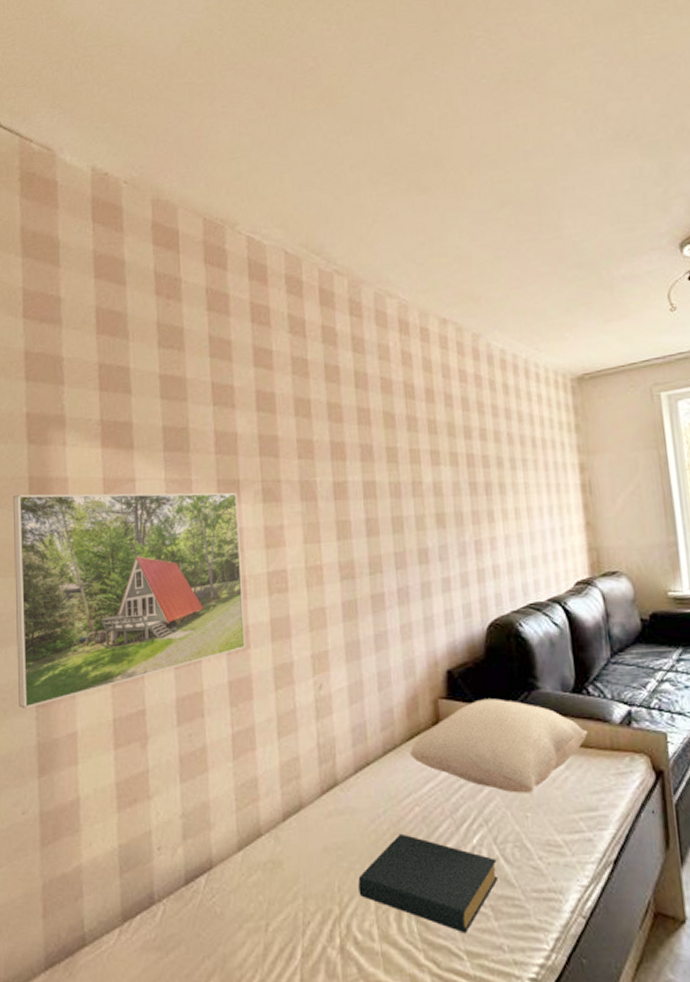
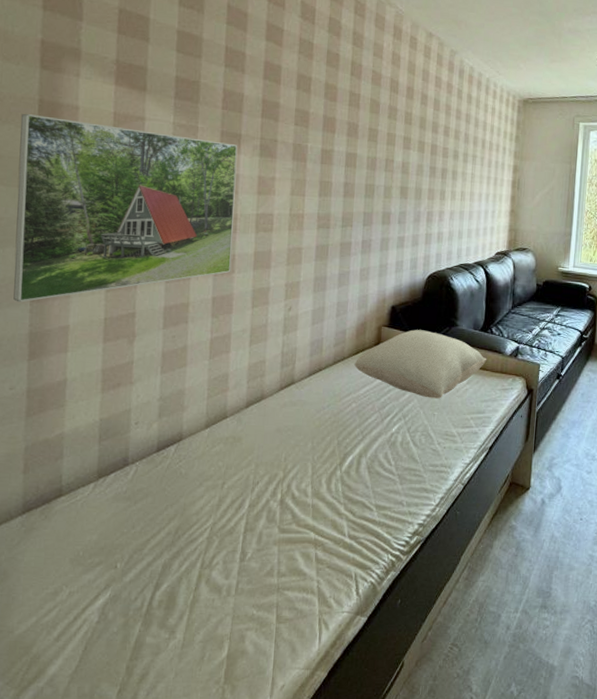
hardback book: present [358,833,498,934] -> none [300,421,408,493]

